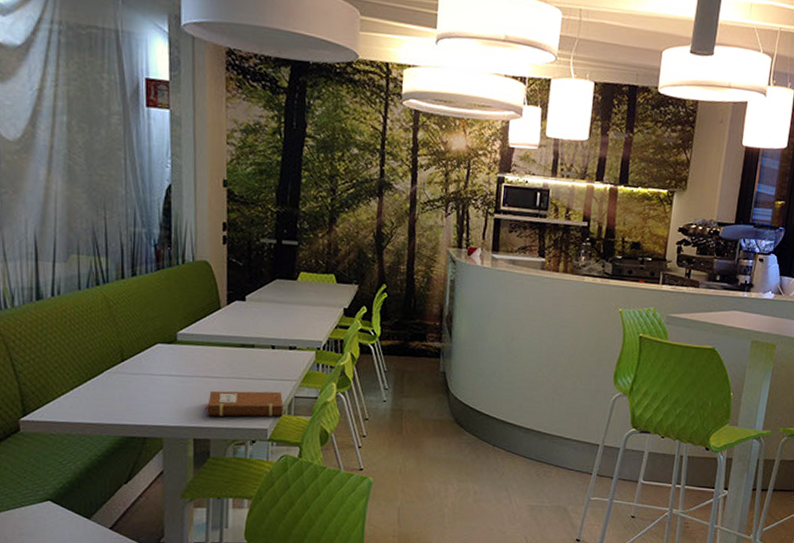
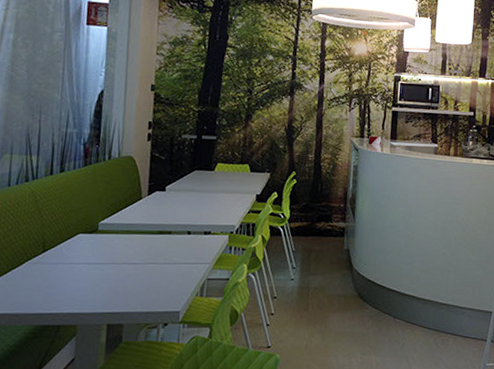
notebook: present [204,391,284,417] -> none [120,274,196,302]

